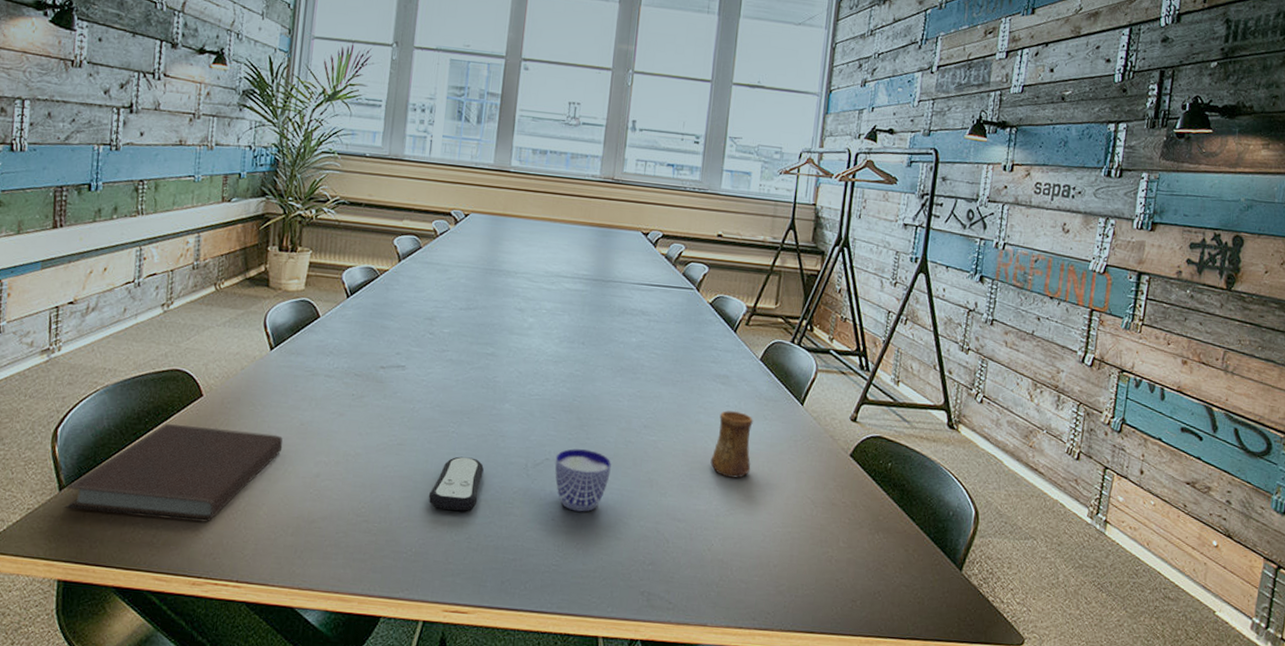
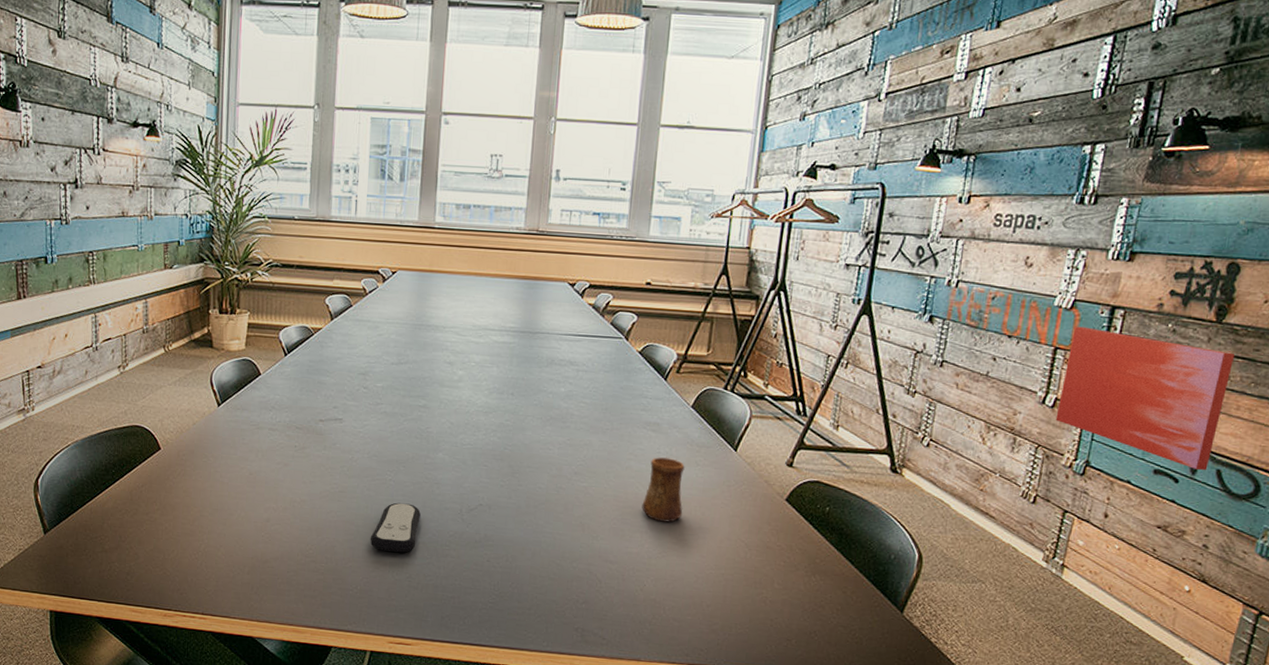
notebook: present [64,424,283,522] -> none [49,475,235,562]
cup: present [555,448,612,512] -> none [488,495,543,554]
wall art: none [1094,289,1243,429] -> present [1055,326,1234,471]

